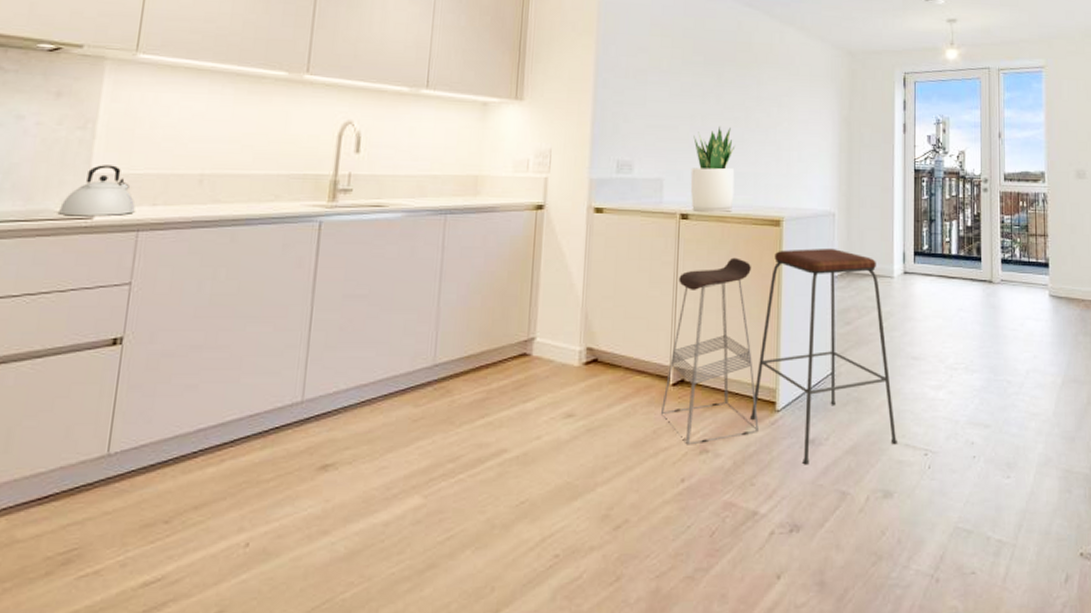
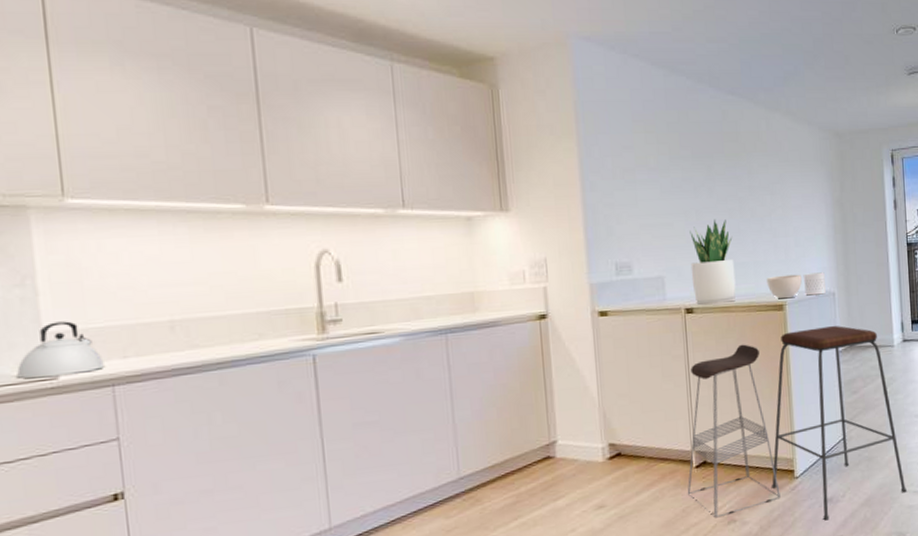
bowl: none [765,189,802,215] -> present [766,274,802,299]
mug: none [803,190,826,214] -> present [803,272,826,296]

